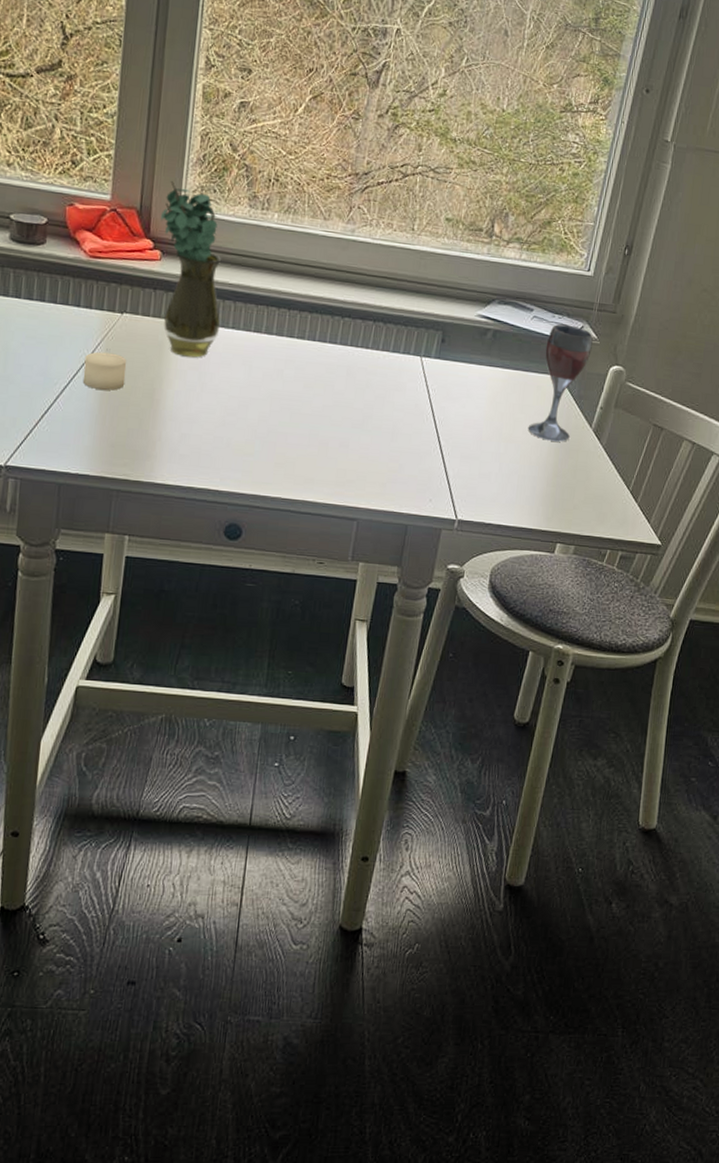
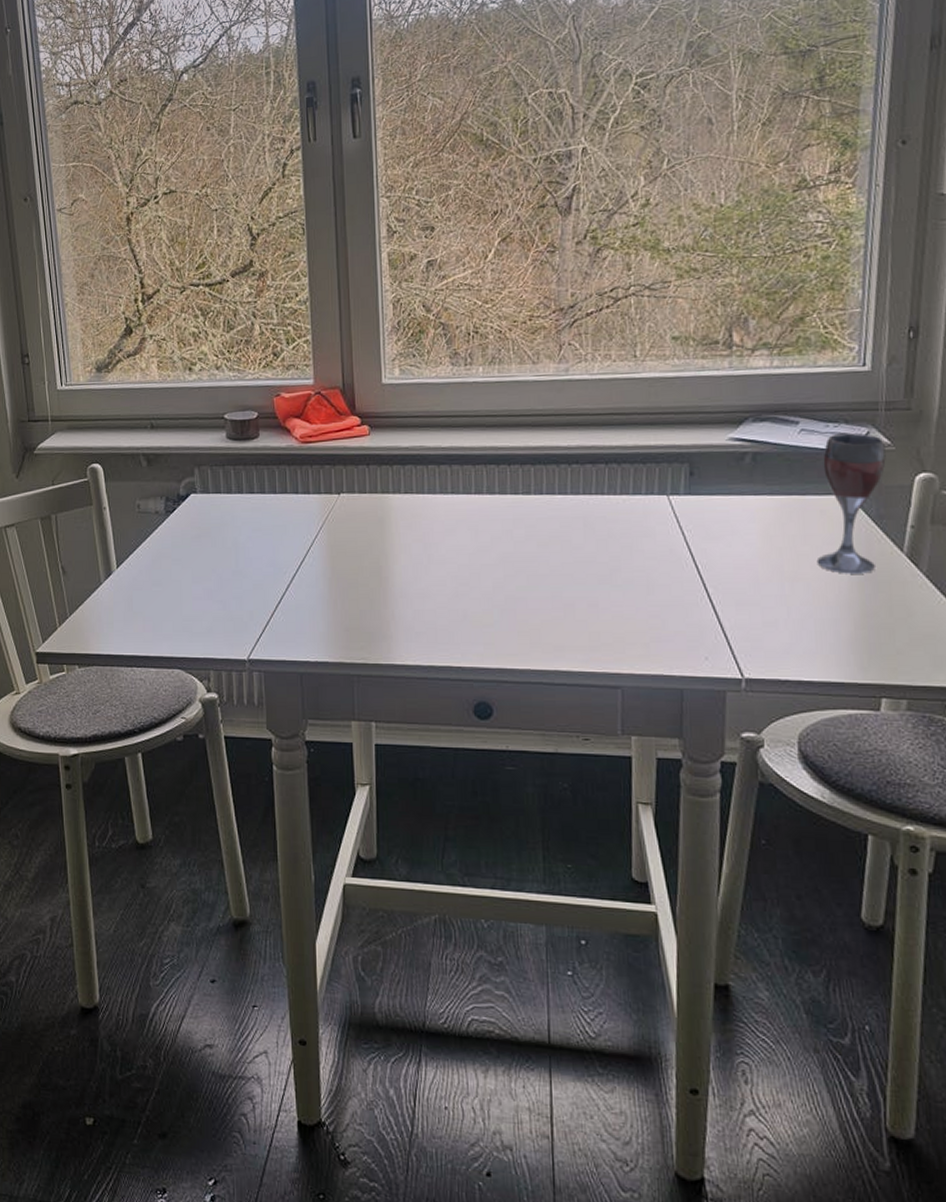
candle: present [82,351,127,391] -> none [309,535,351,575]
vase: present [160,181,222,358] -> none [363,354,439,529]

